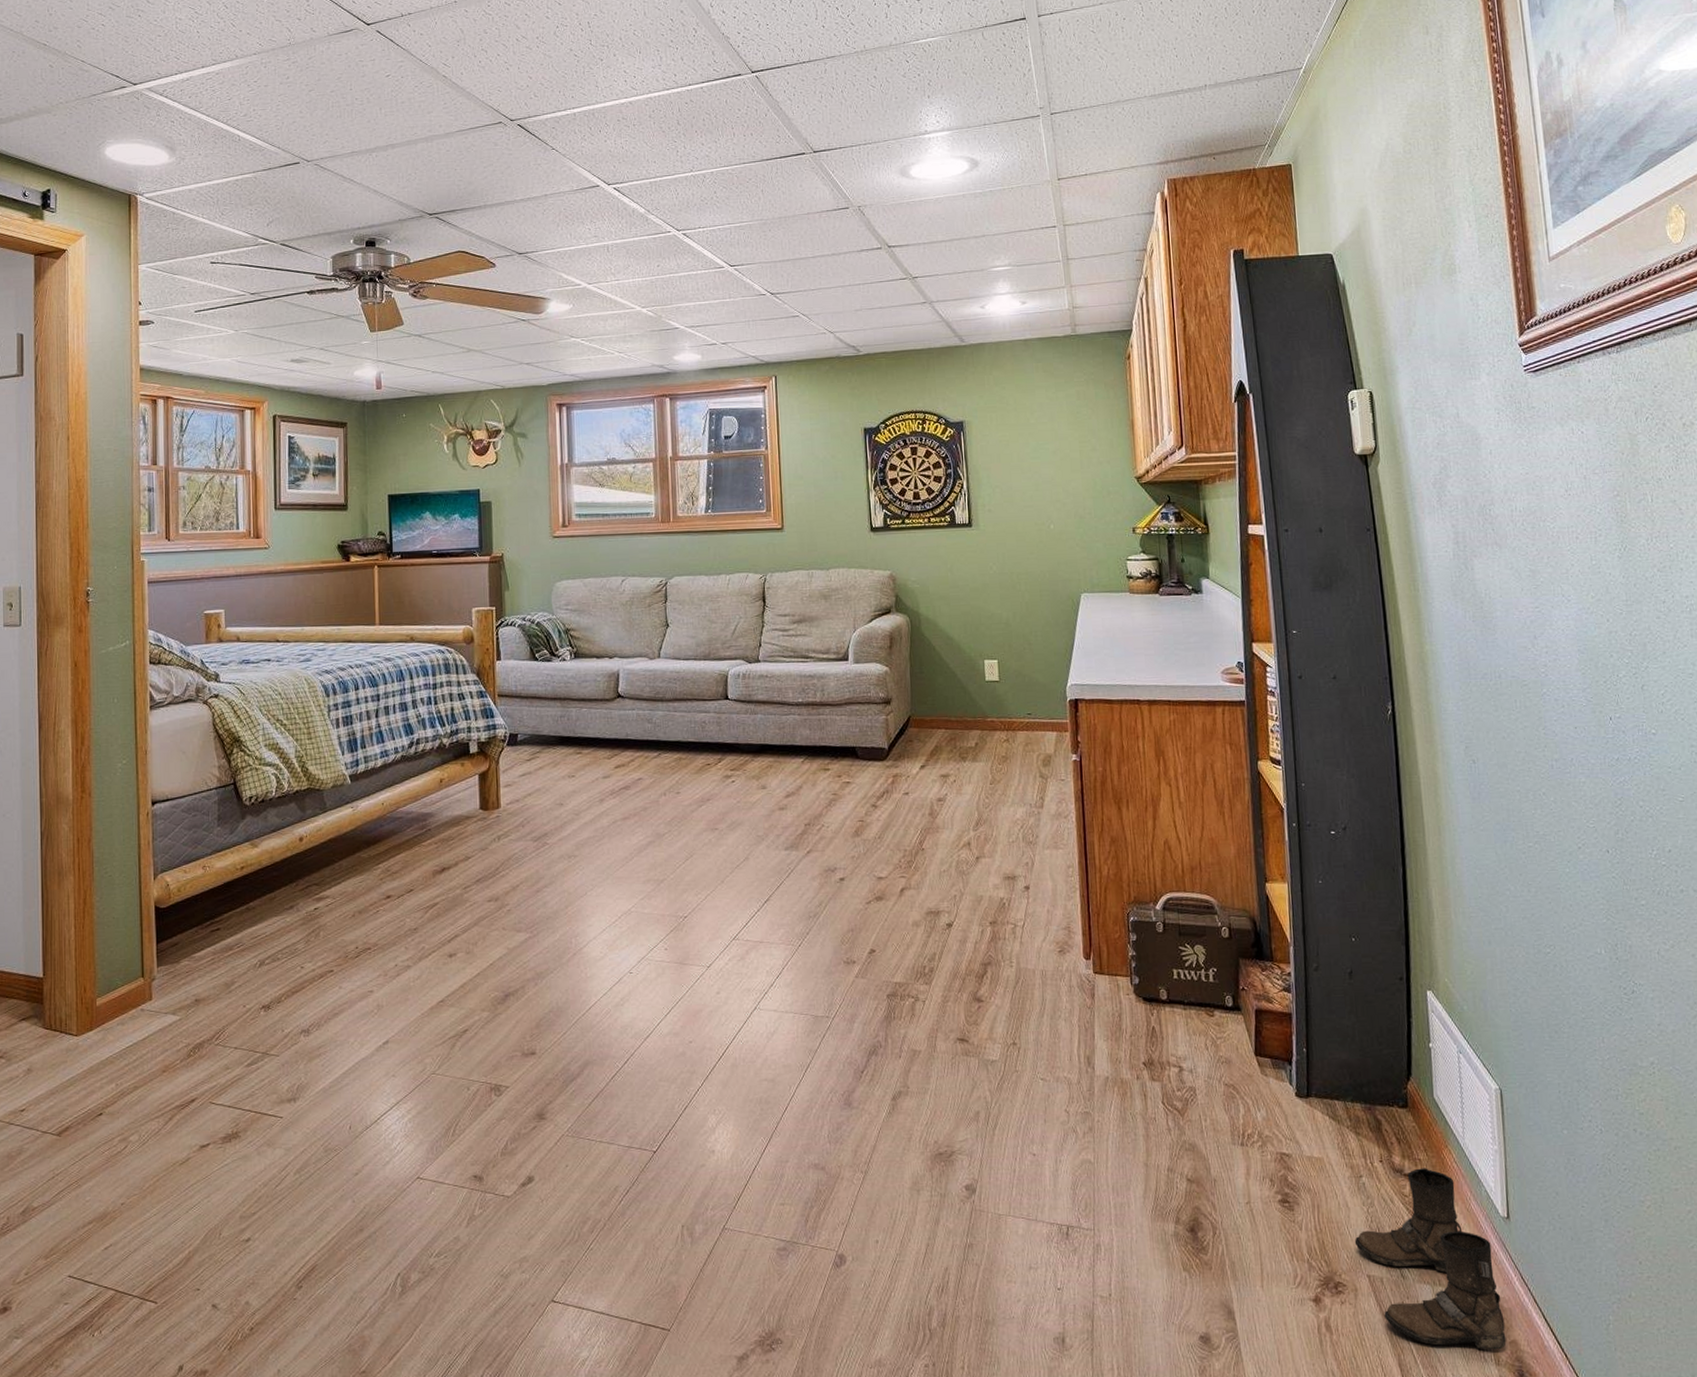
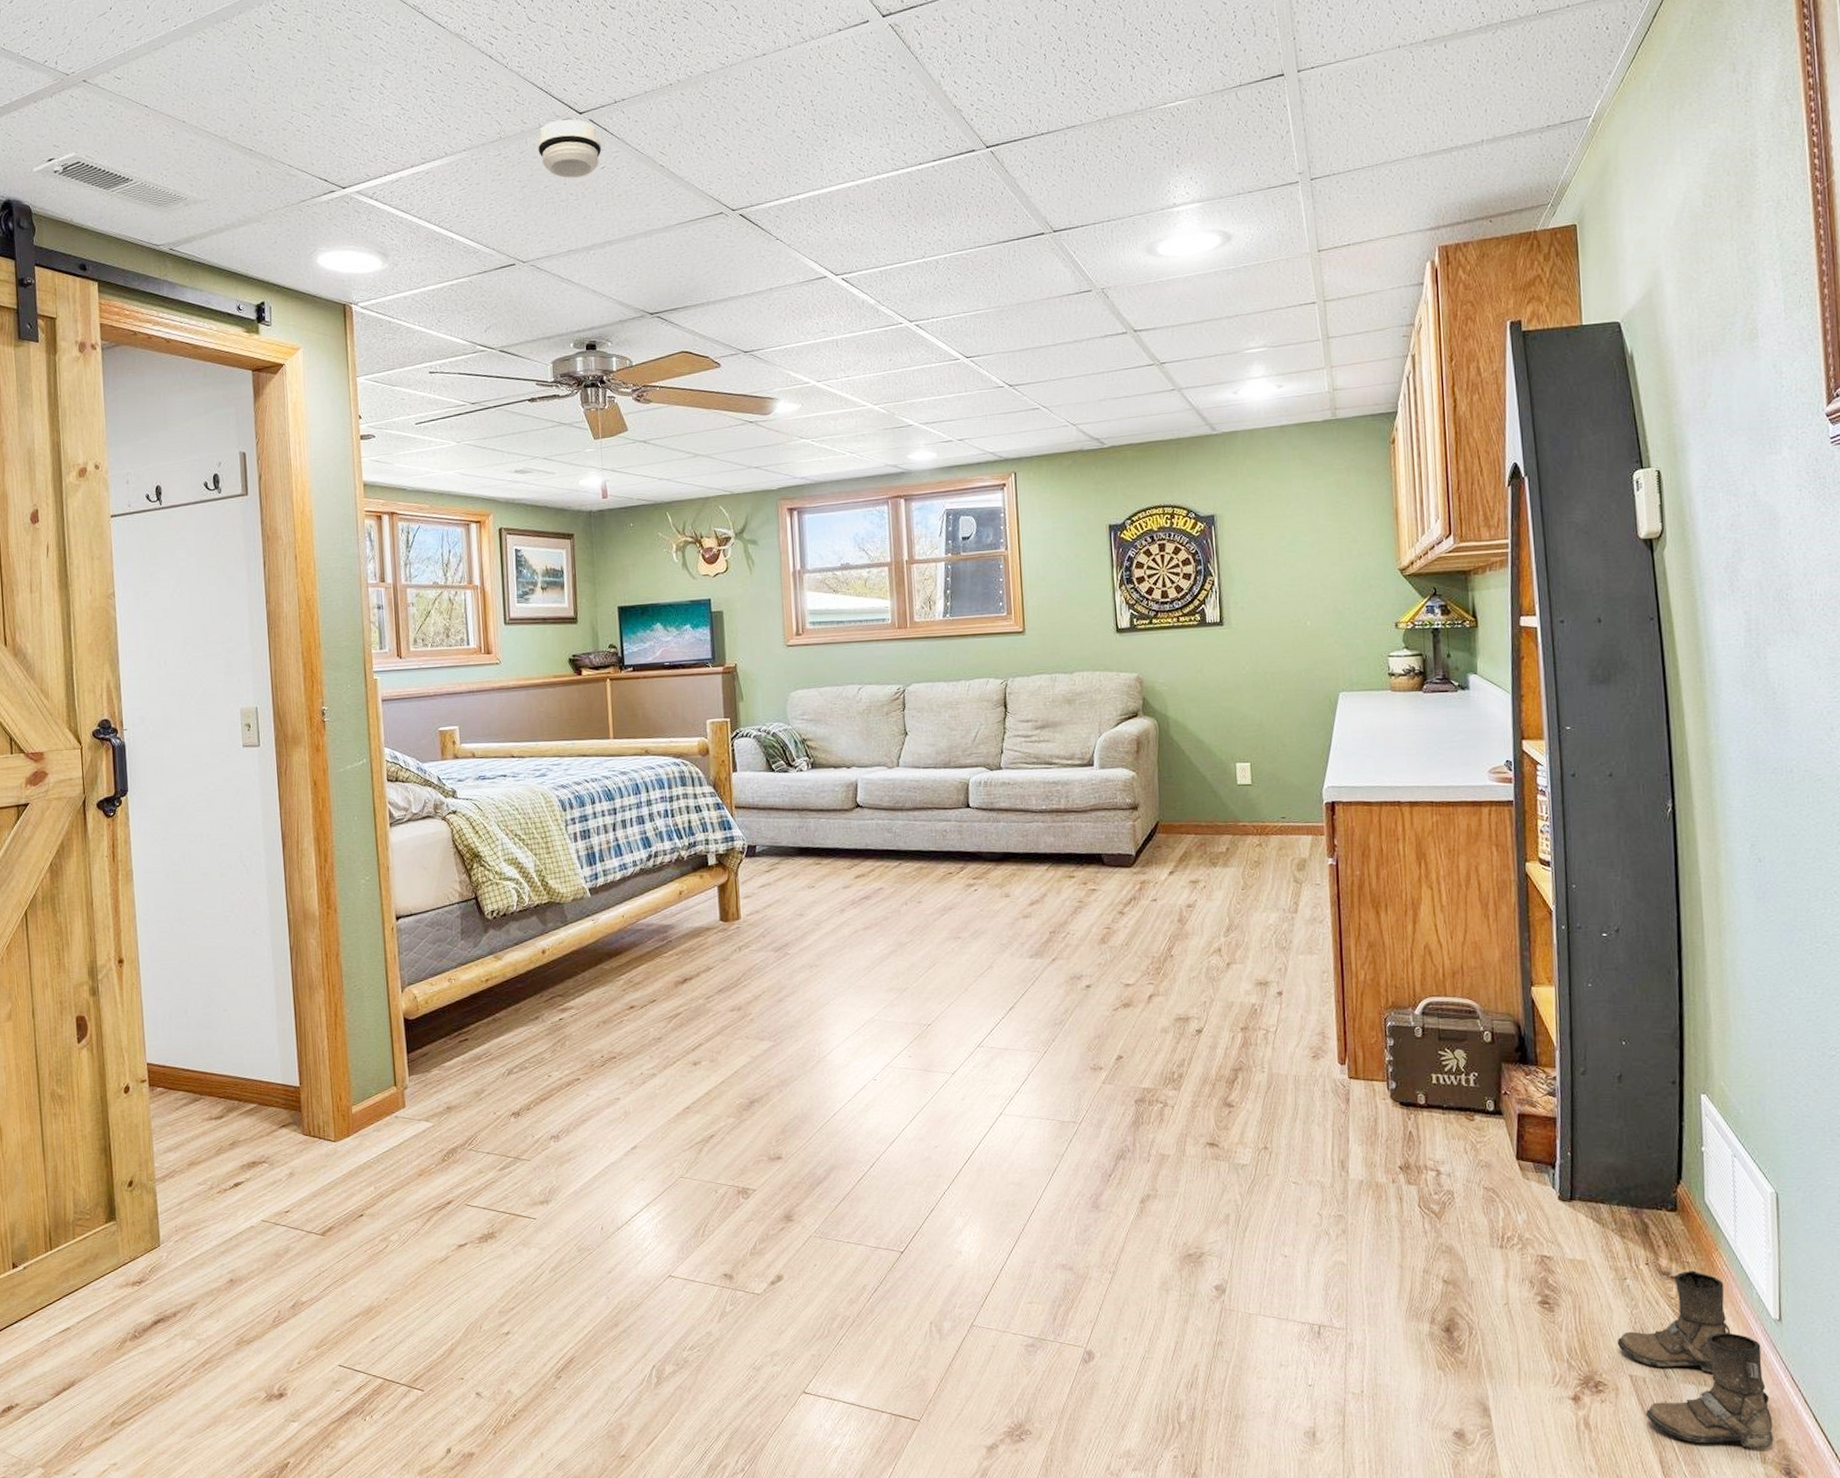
smoke detector: none [325,29,388,84] -> present [537,119,602,178]

